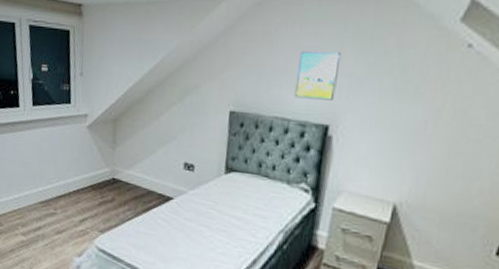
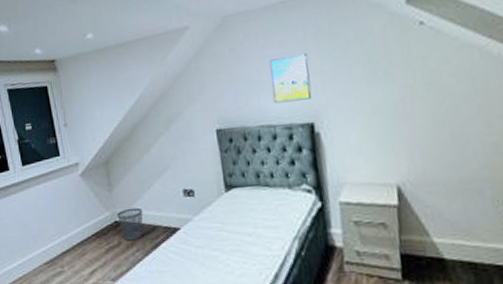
wastebasket: none [115,168,141,200] -> present [117,207,143,241]

